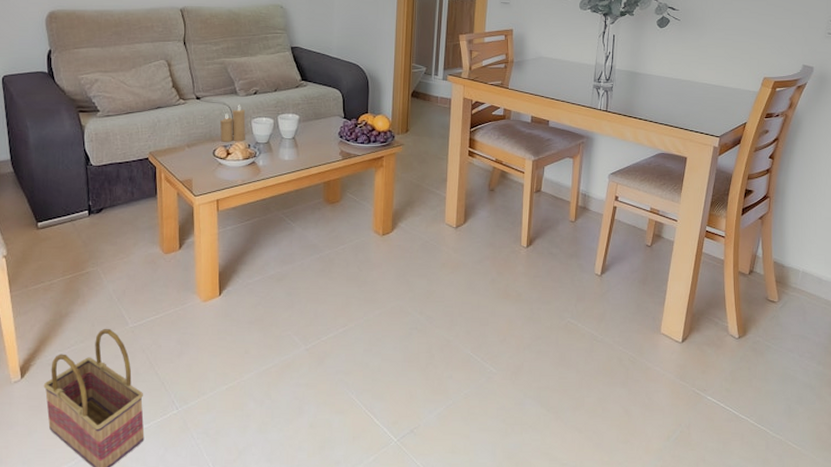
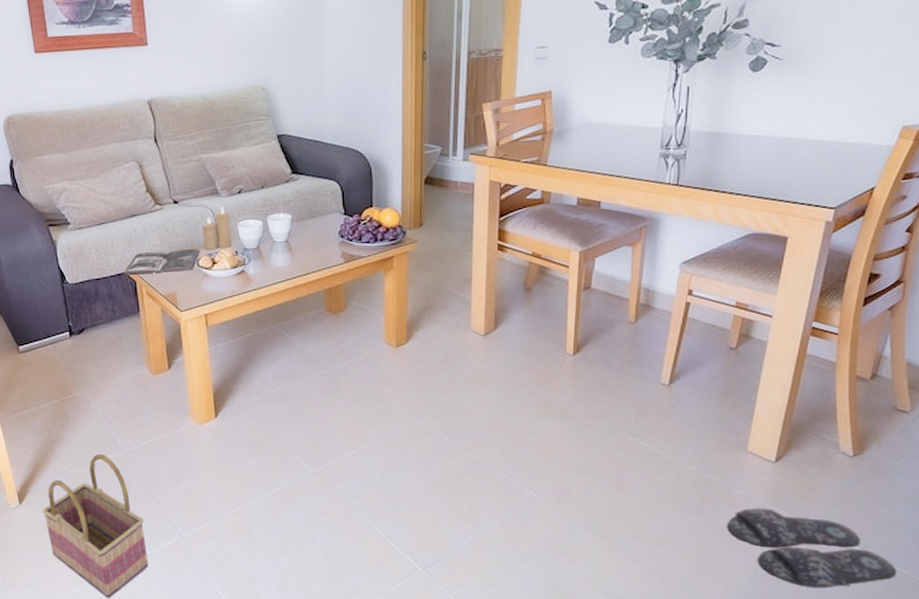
magazine: none [145,140,217,161] -> present [123,249,200,275]
slippers: none [646,383,774,453] -> present [727,508,897,588]

